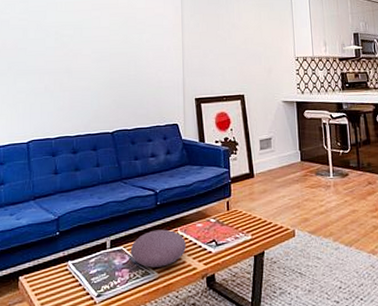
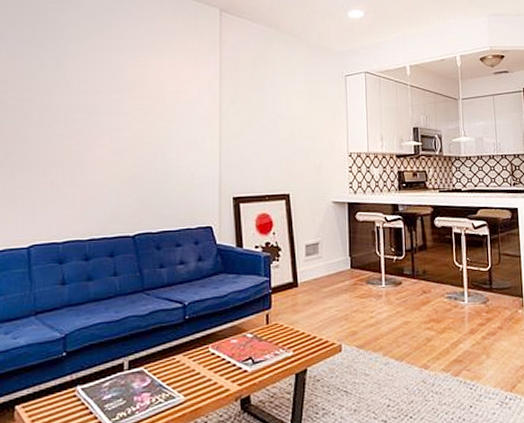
decorative bowl: present [130,229,186,268] -> none [152,346,218,391]

